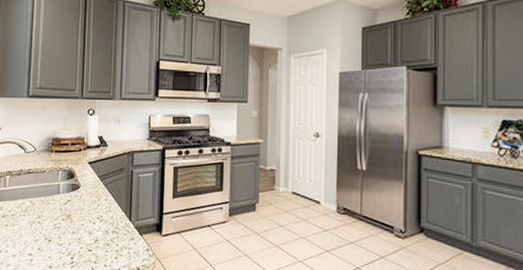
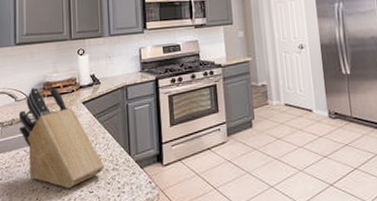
knife block: none [26,141,106,244] -> present [18,87,105,189]

